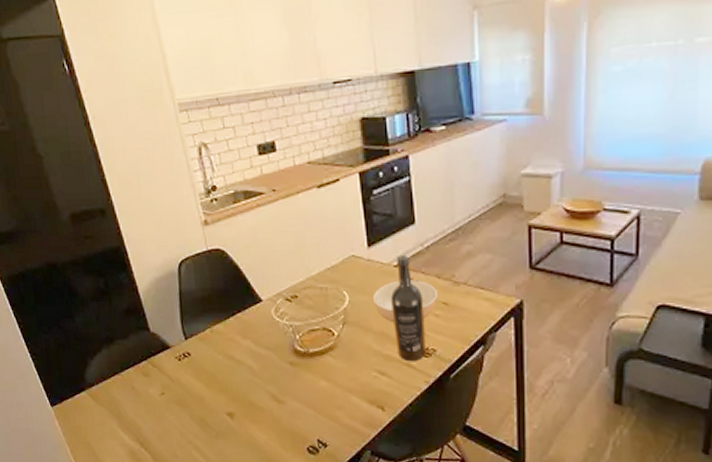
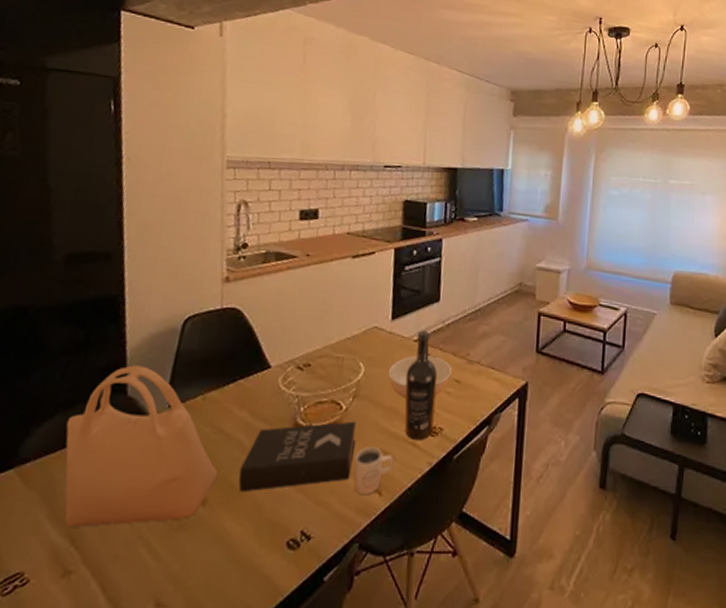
handbag: none [111,306,238,434] -> present [65,365,218,527]
book: none [255,345,353,408] -> present [238,421,356,492]
mug: none [354,368,392,411] -> present [353,447,394,496]

